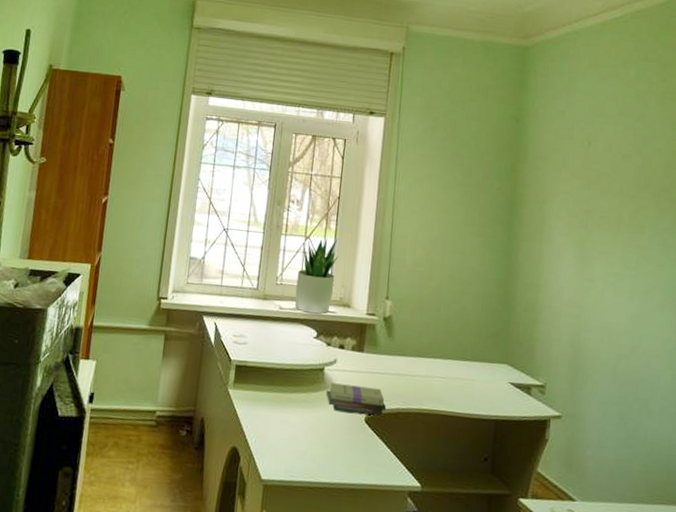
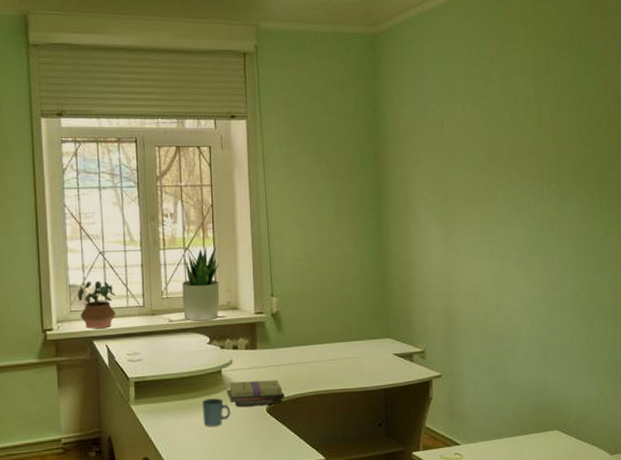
potted plant: none [195,255,232,306] -> present [78,280,116,329]
mug: none [298,396,328,429] -> present [202,398,231,428]

